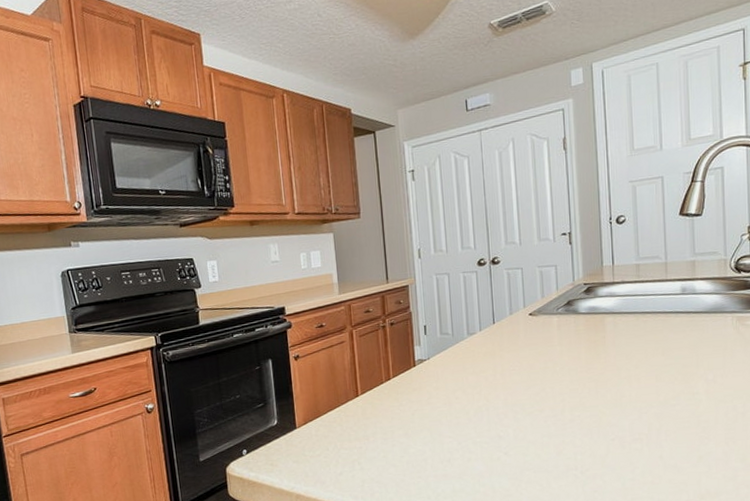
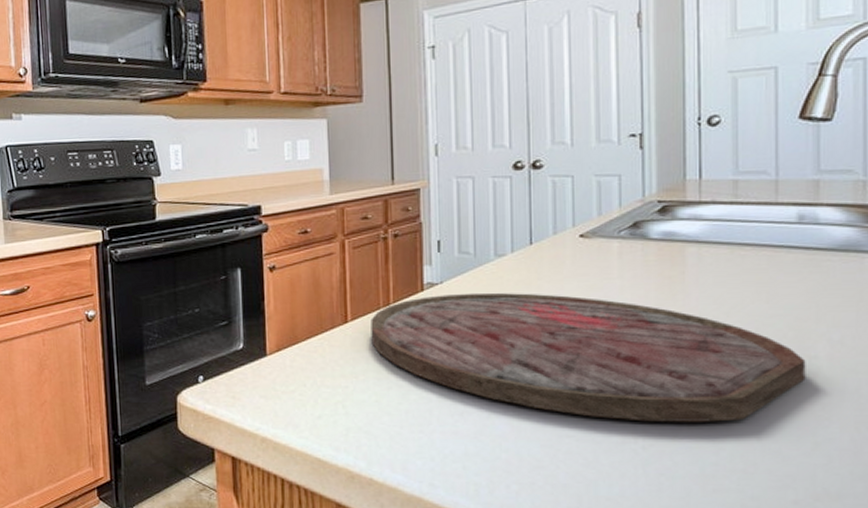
cutting board: none [376,361,691,453] -> present [371,292,806,422]

